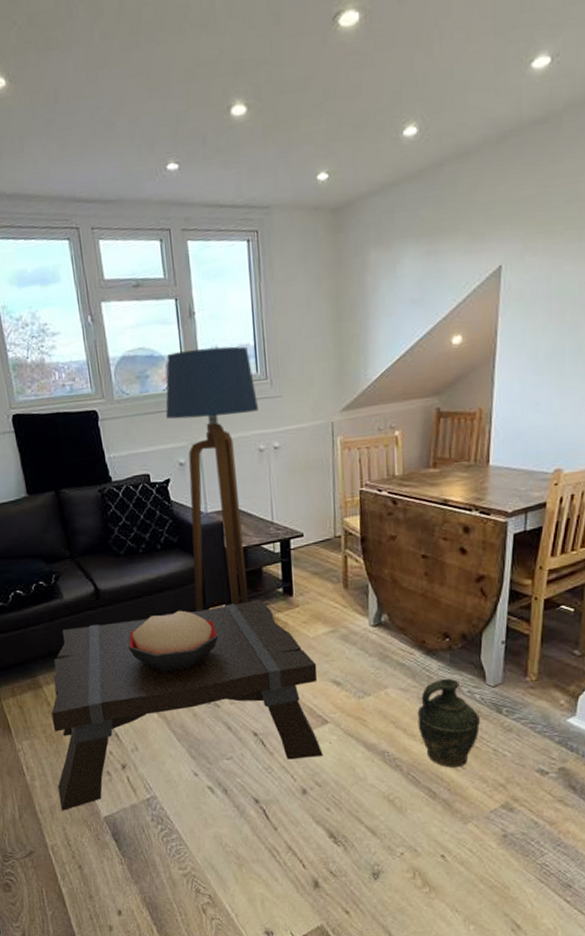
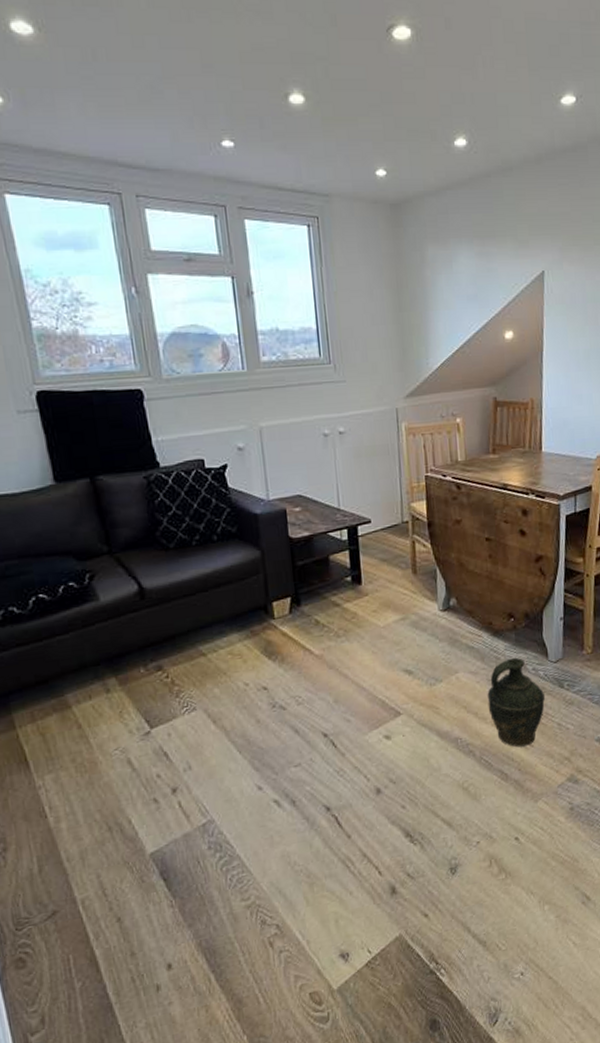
coffee table: present [51,599,323,811] -> none [83,589,397,854]
decorative bowl: present [127,610,219,672] -> none [178,606,284,676]
floor lamp: present [165,346,258,612] -> none [222,329,322,607]

